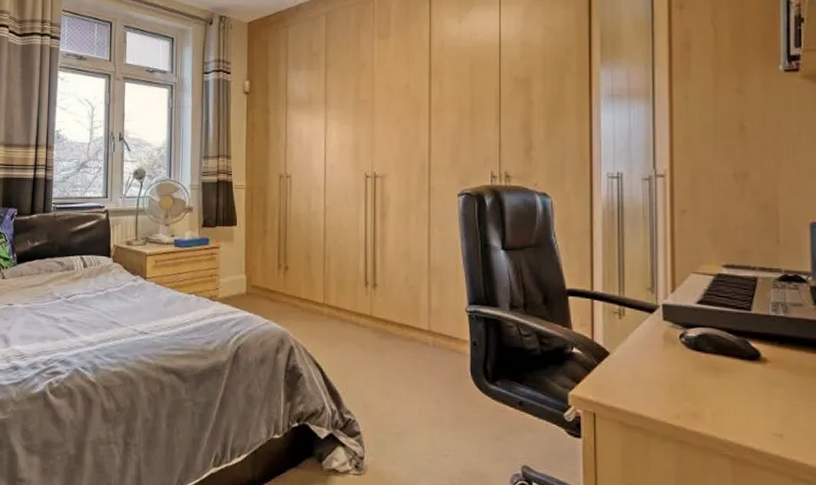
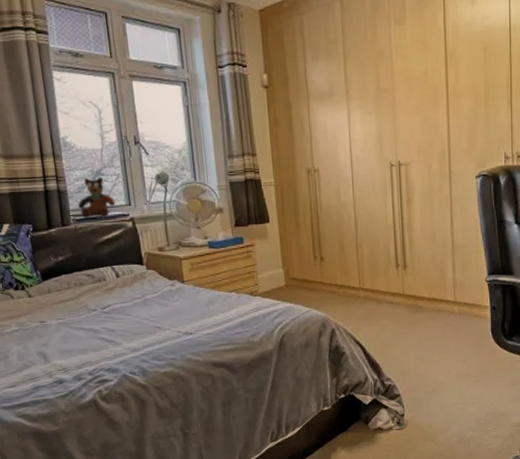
stuffed animal: none [60,169,94,208] -> present [77,177,116,218]

